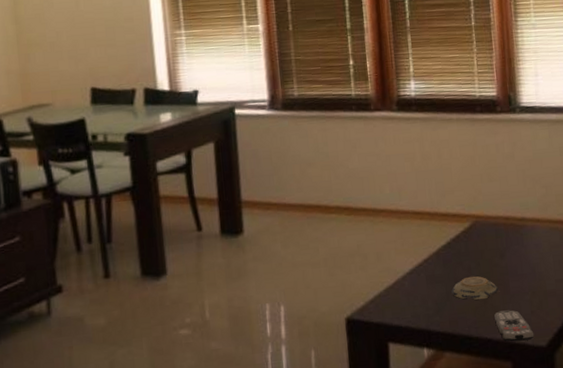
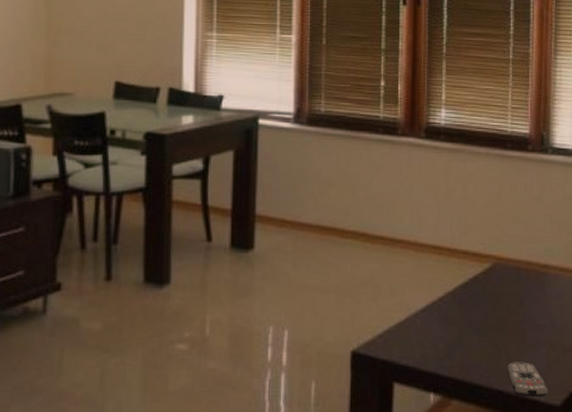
decorative bowl: present [451,276,499,301] -> none [465,321,515,348]

